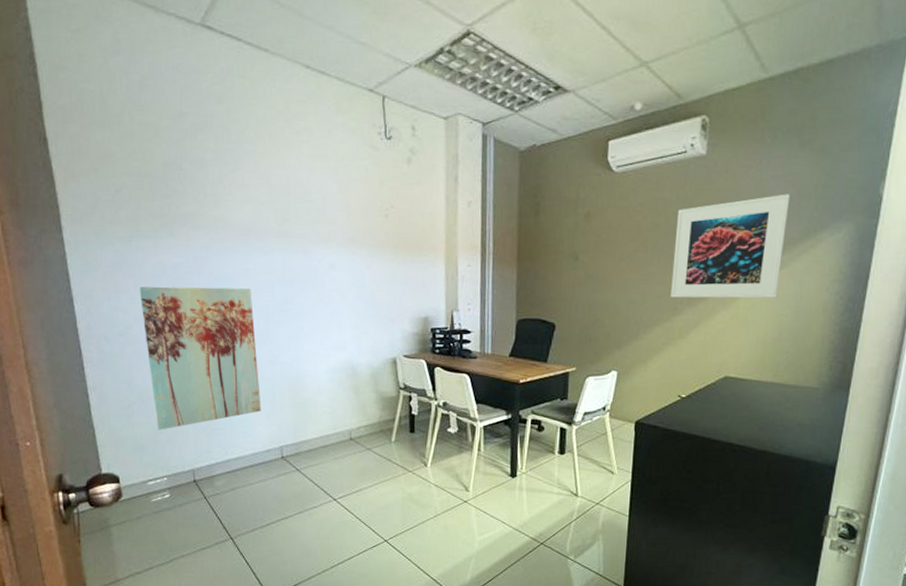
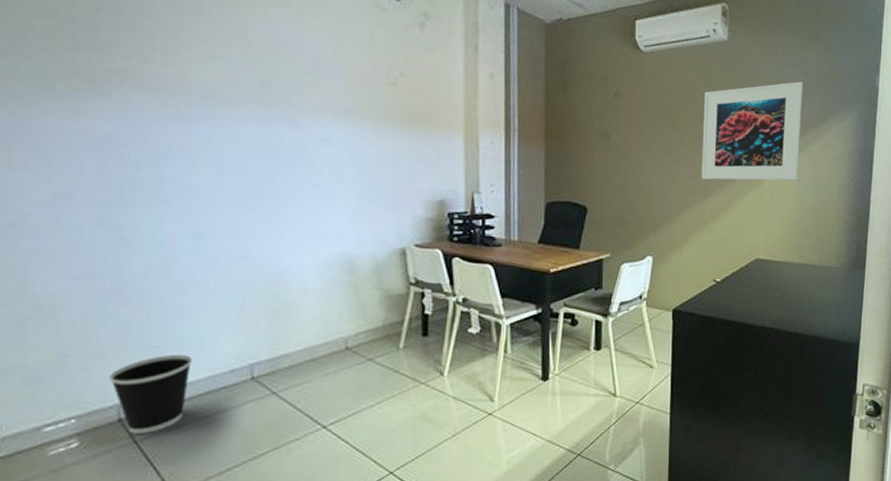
wall art: present [139,286,261,430] -> none [46,160,225,354]
wastebasket: none [186,435,240,492] -> present [108,355,192,434]

